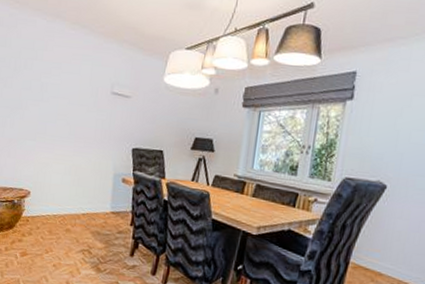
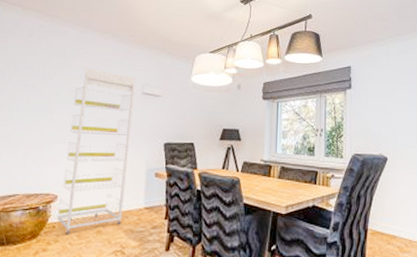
shelving unit: none [30,62,105,229] -> present [56,68,136,235]

